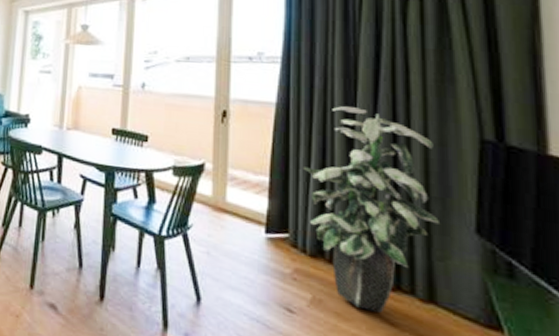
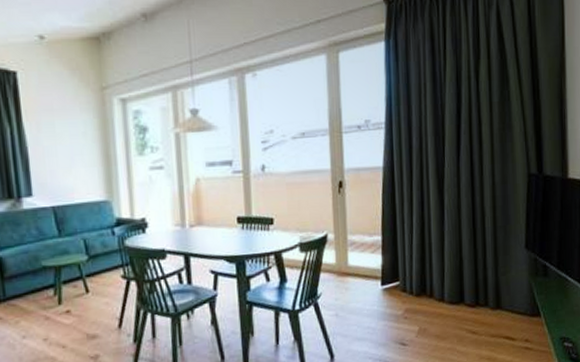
indoor plant: present [302,106,441,313] -> none [407,161,504,328]

